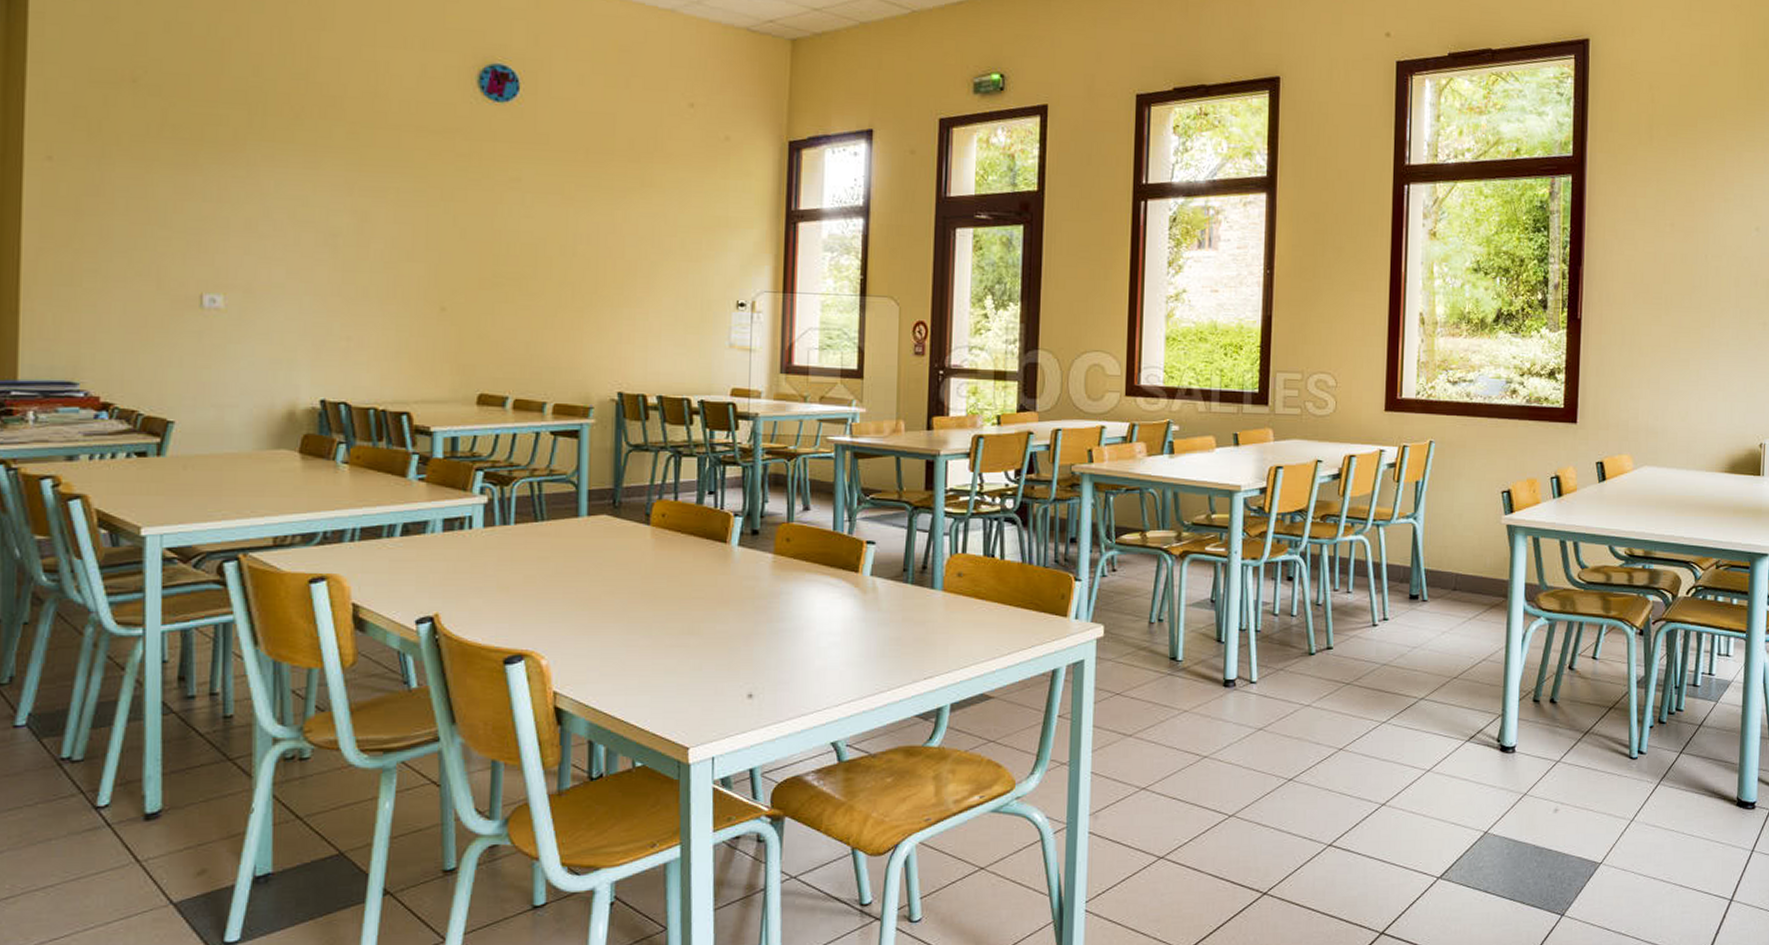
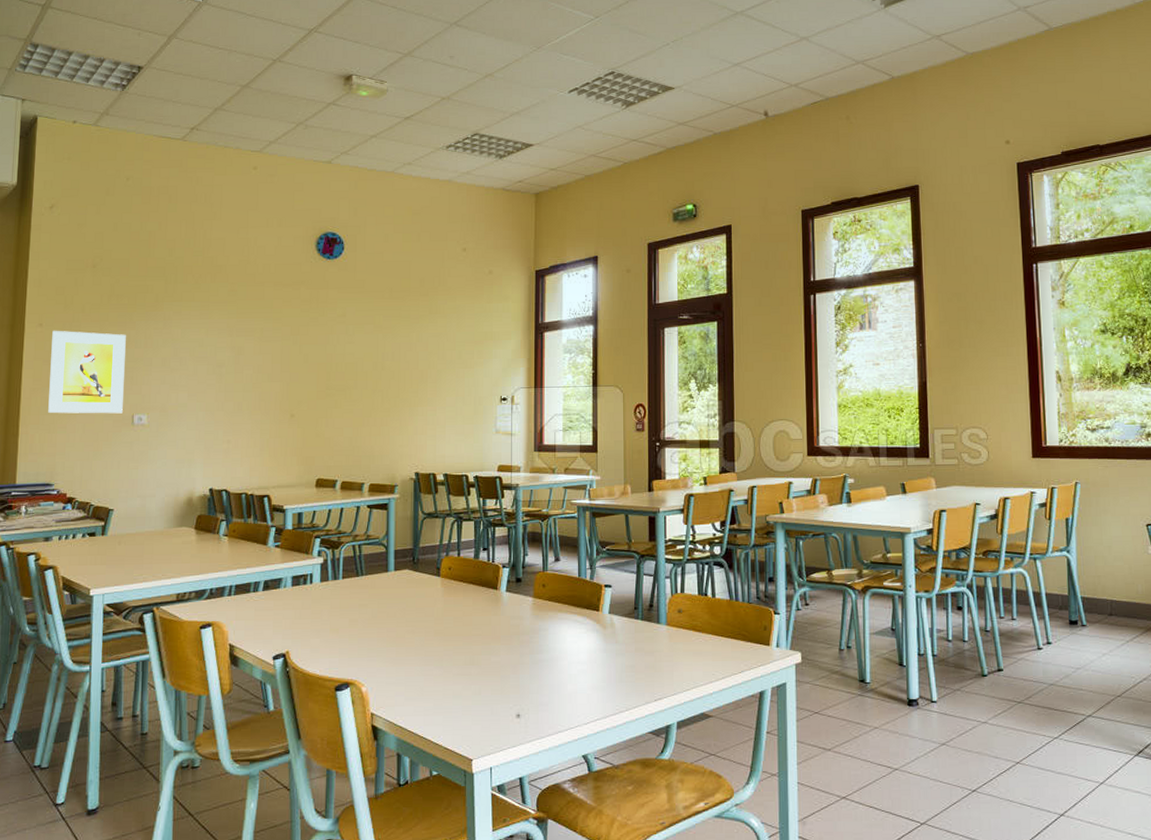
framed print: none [66,167,188,291] -> present [48,330,126,414]

